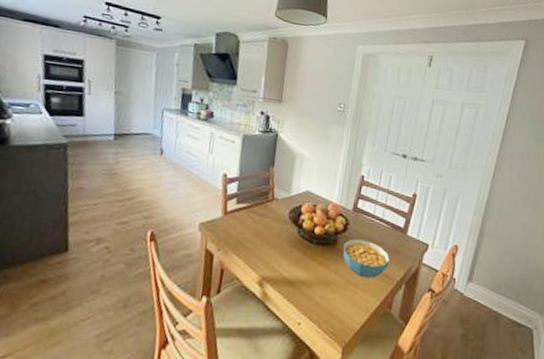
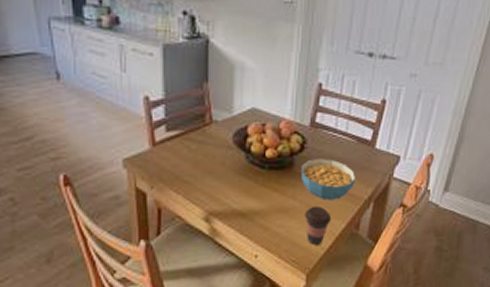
coffee cup: none [344,281,368,319] -> present [304,205,332,245]

